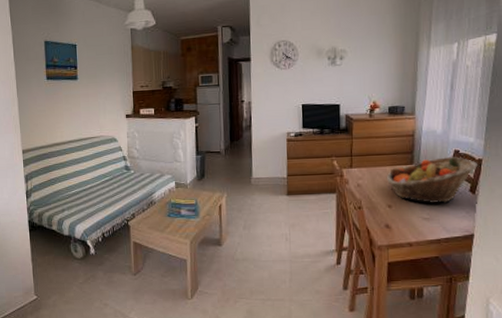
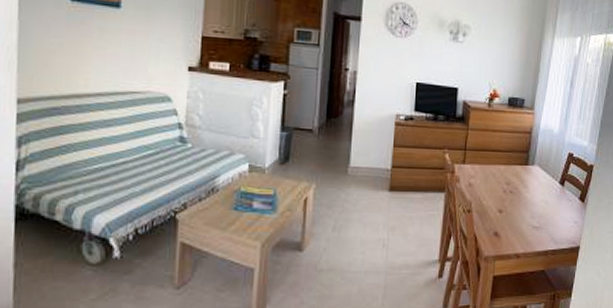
fruit basket: present [386,157,477,203] -> none [499,160,589,210]

